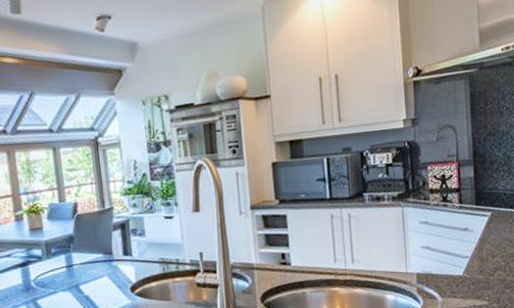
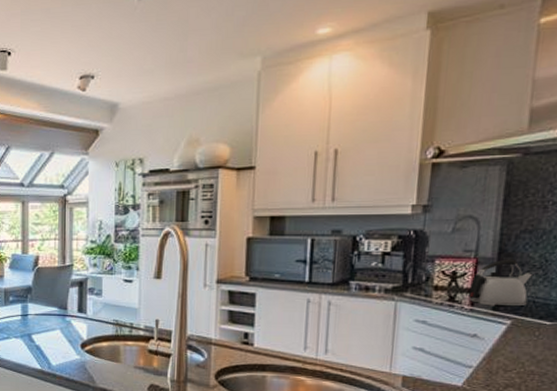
kettle: none [456,159,501,202] -> present [469,259,532,307]

